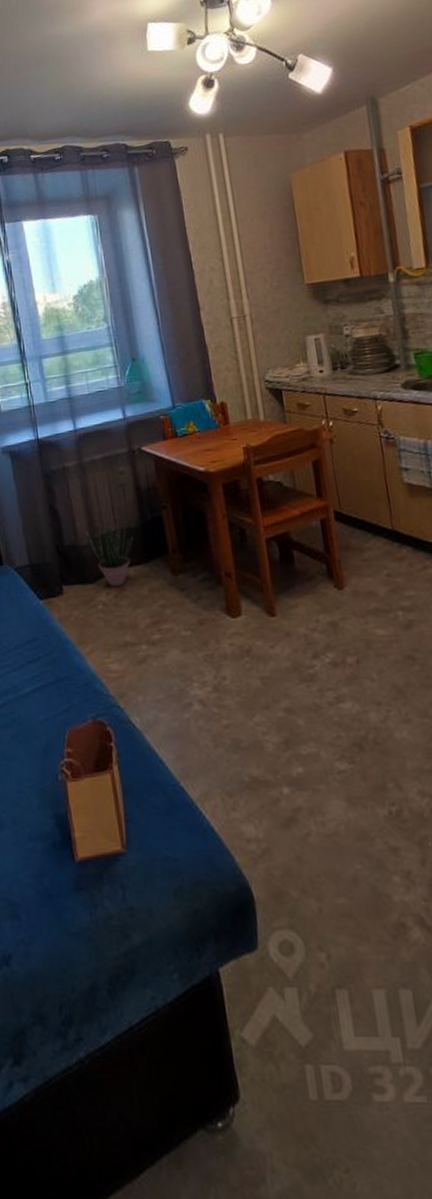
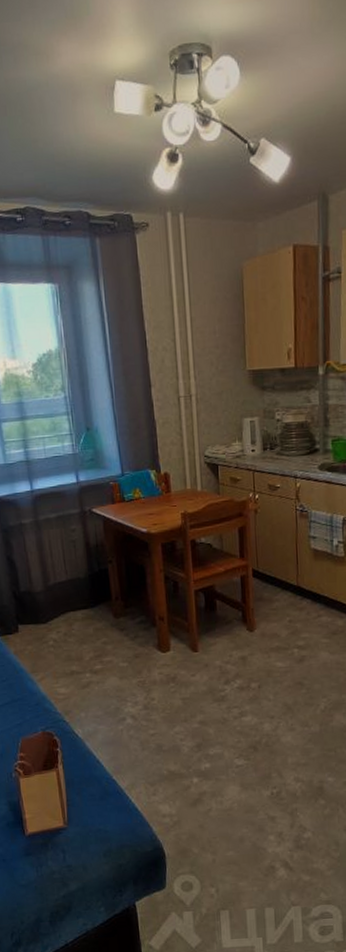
potted plant: present [86,522,133,588] -> none [40,573,82,627]

